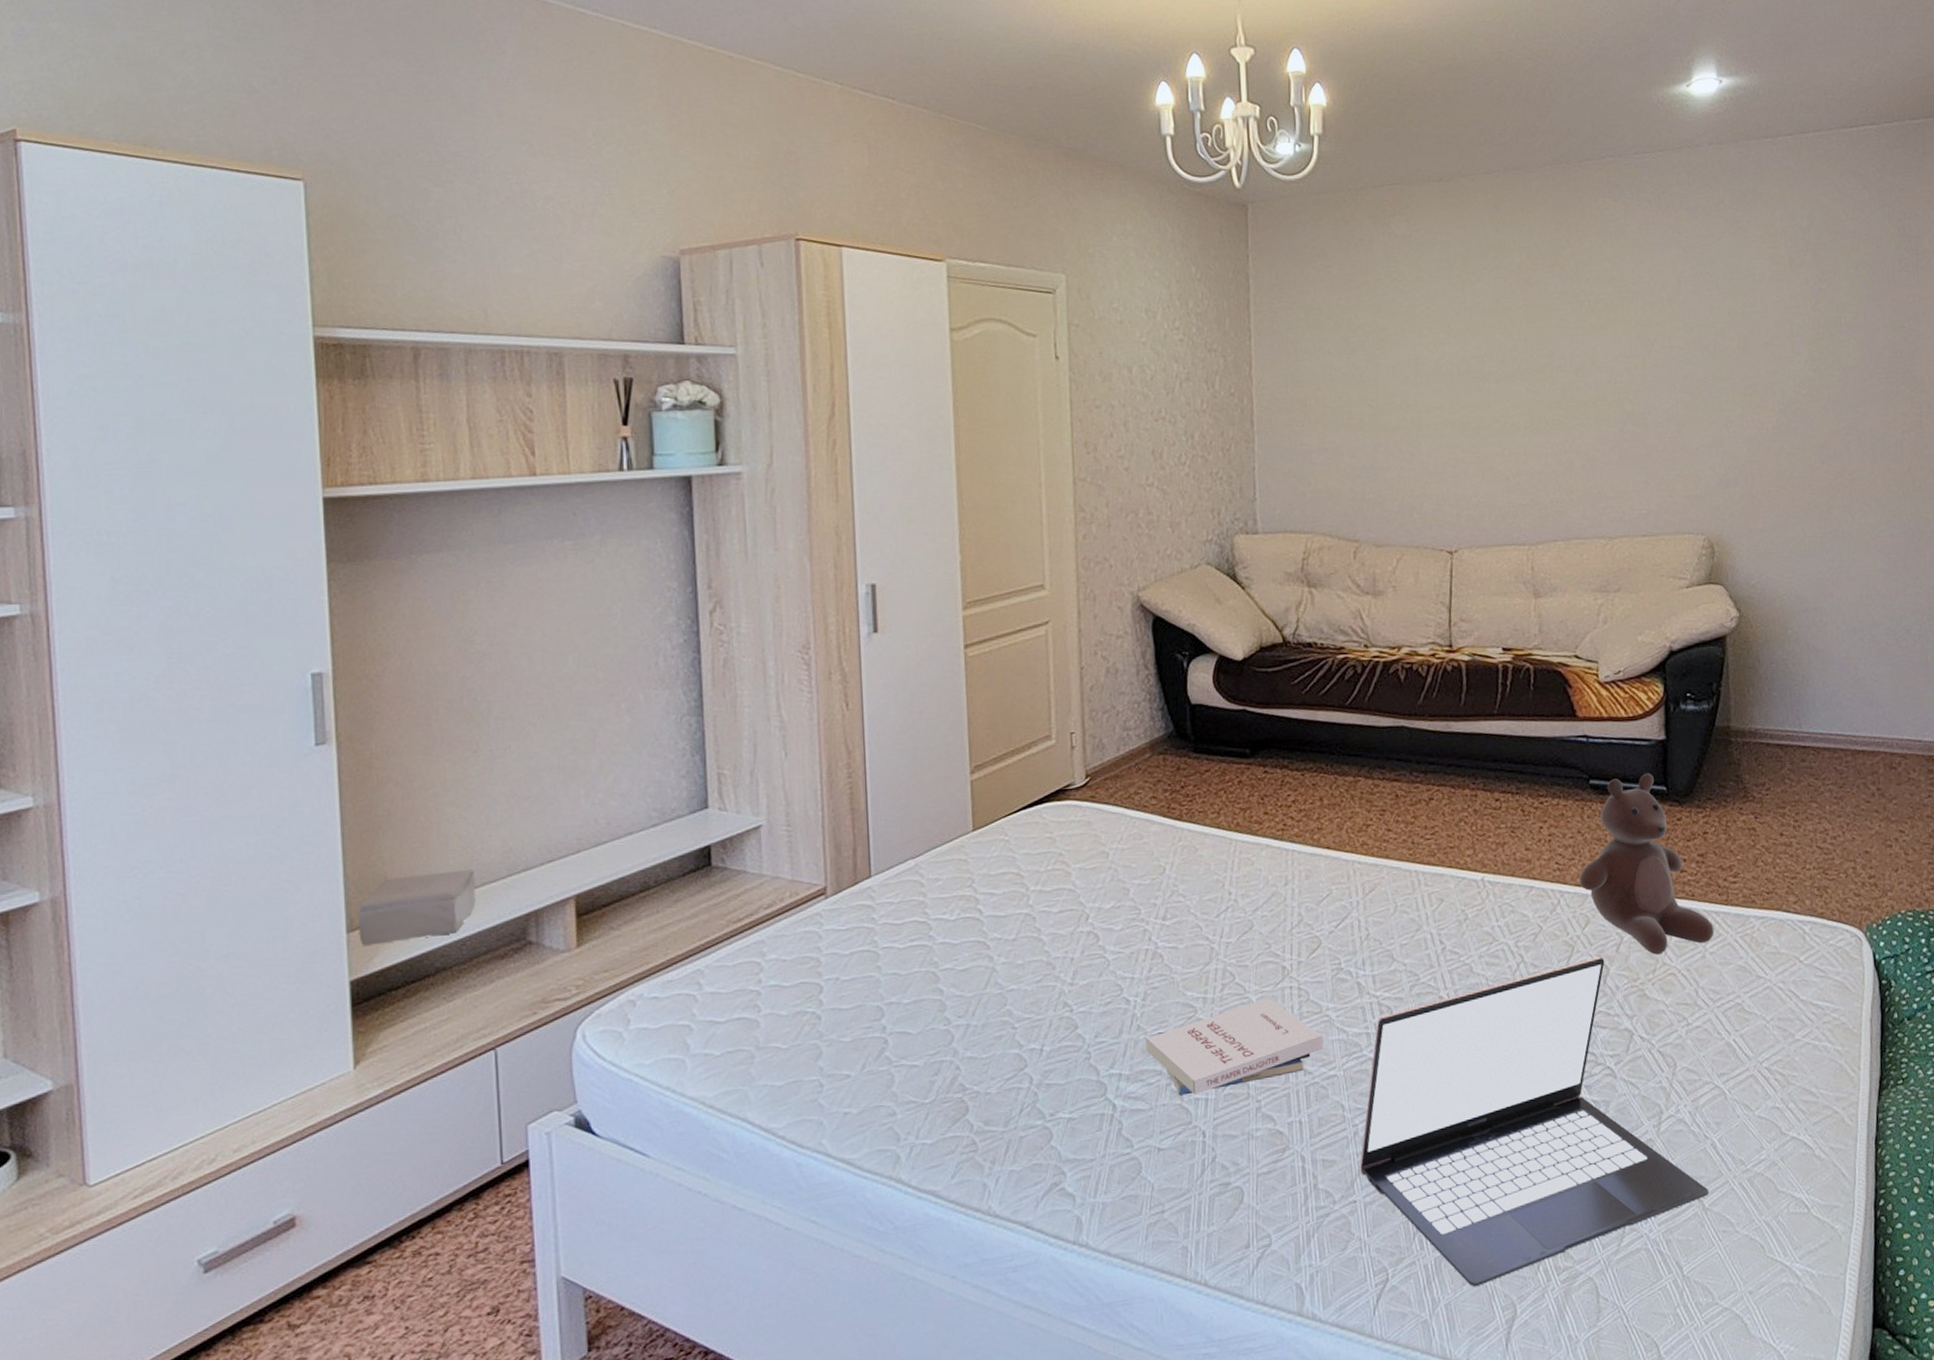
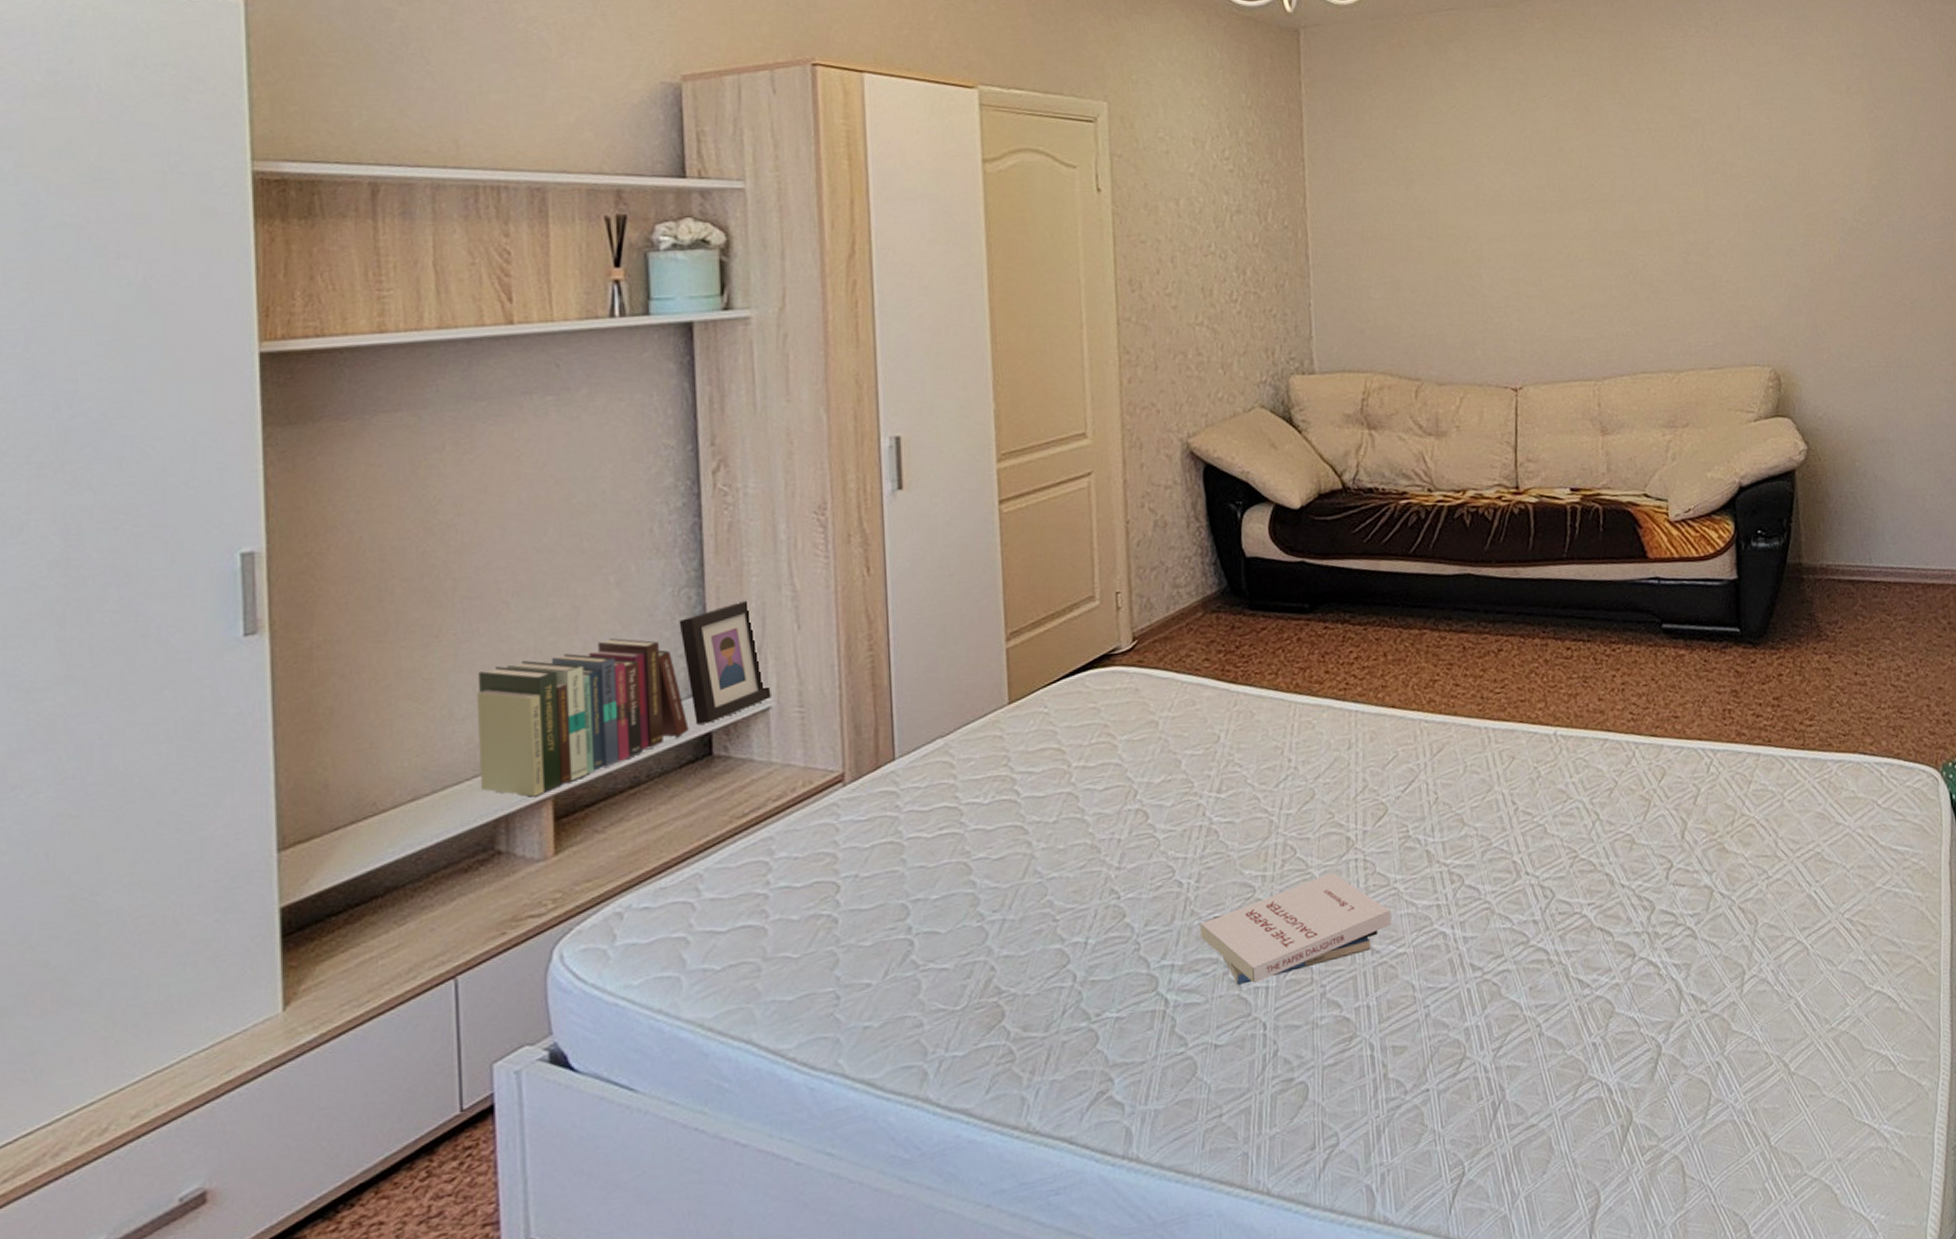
decorative box: present [358,870,476,946] -> none [292,771,435,866]
books: none [510,759,691,896] -> present [478,638,689,797]
picture frame: none [681,729,762,838] -> present [679,600,771,724]
laptop: present [1360,957,1709,1286] -> none [1432,810,1795,1174]
teddy bear: present [1579,773,1714,955] -> none [1654,614,1792,806]

